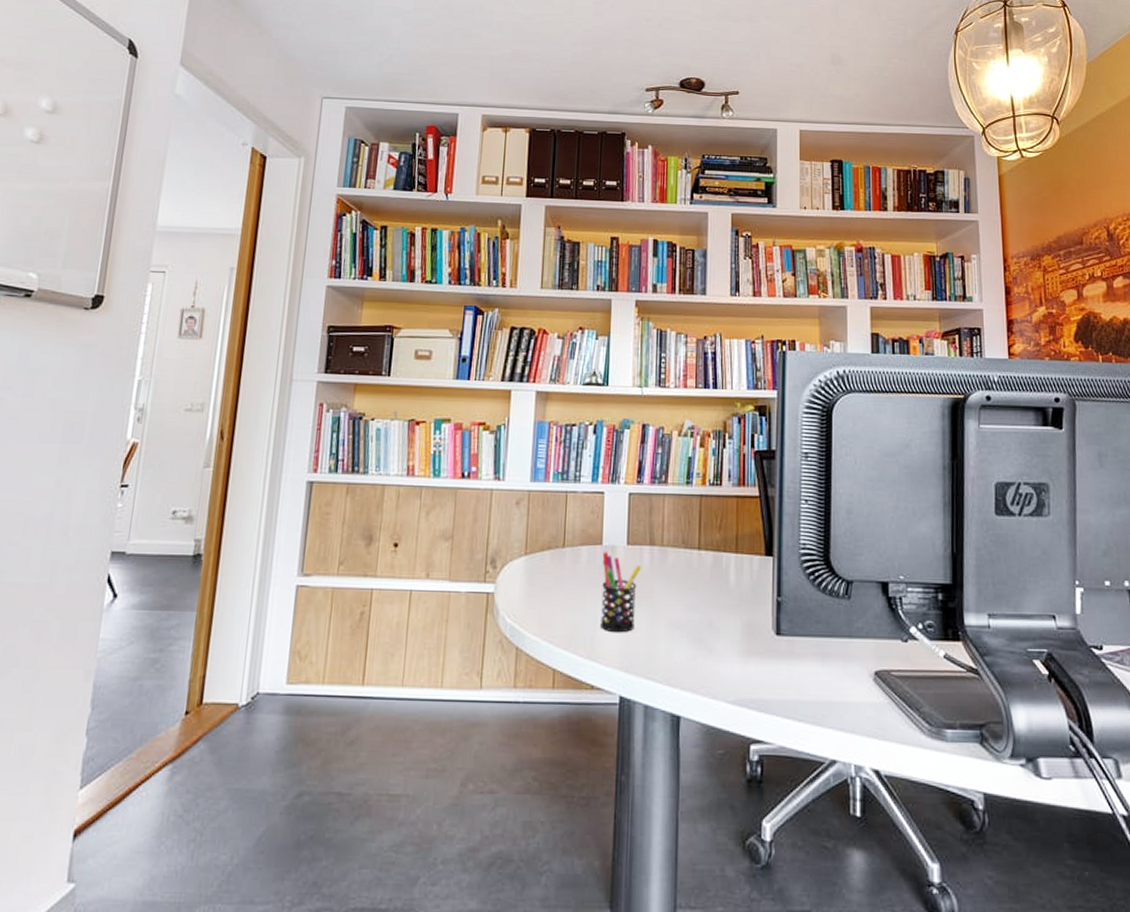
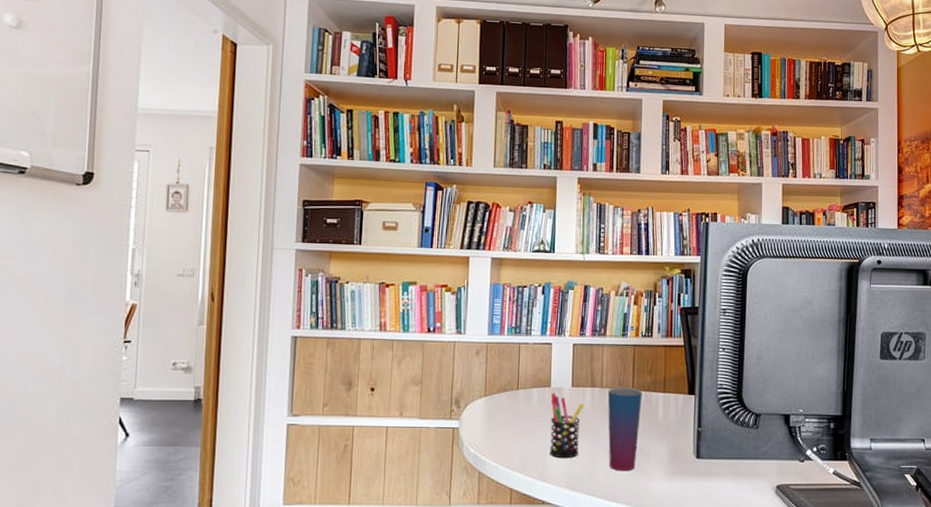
cup: none [669,545,711,650] -> present [607,387,642,471]

